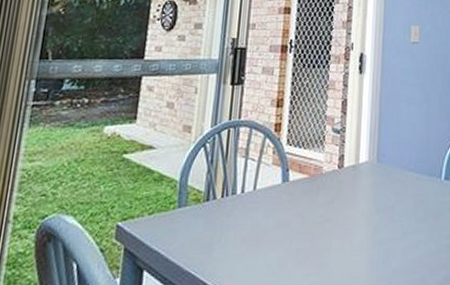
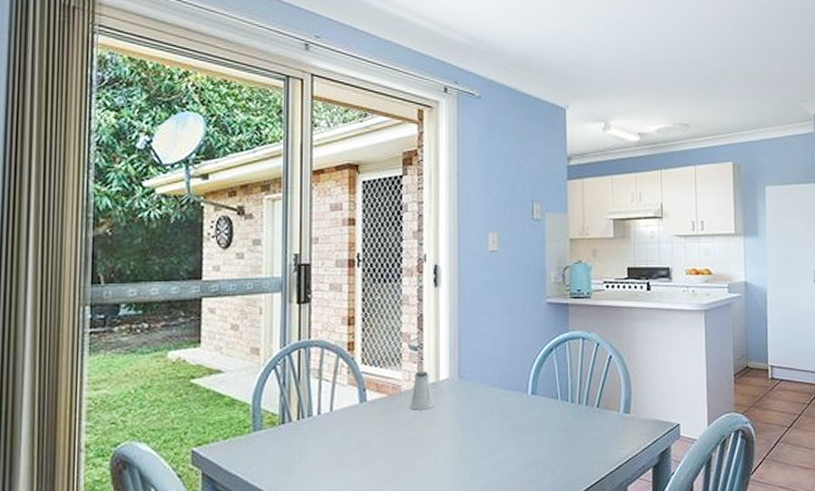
saltshaker: none [329,153,353,192] -> present [409,371,434,410]

